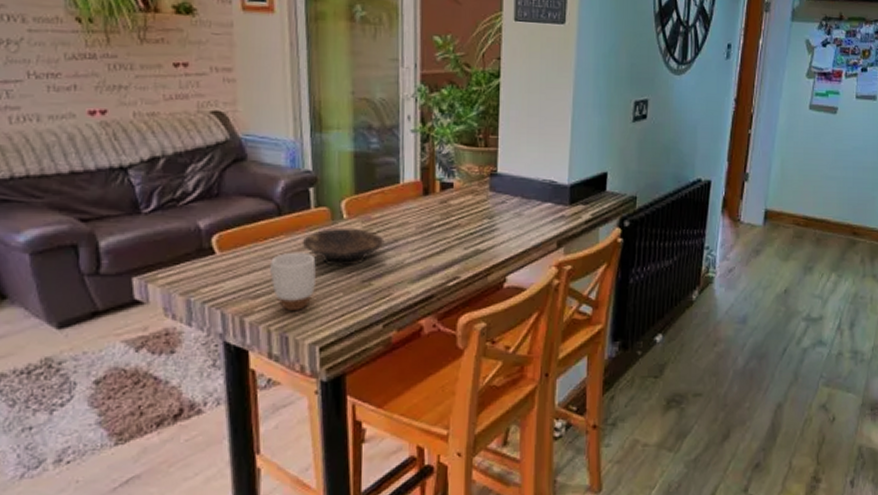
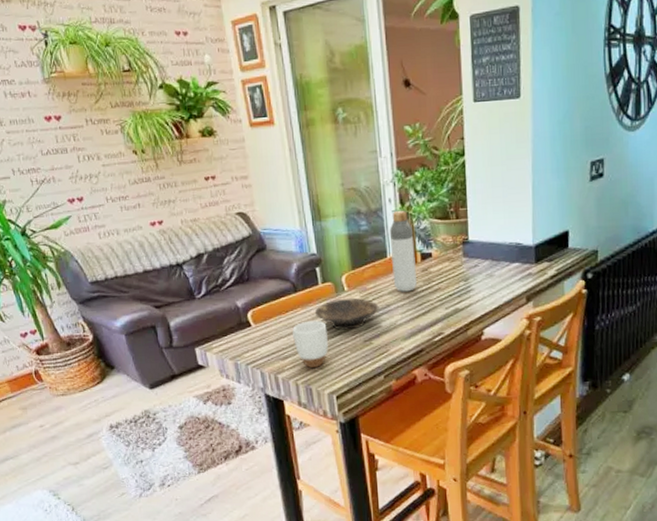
bottle: none [404,130,434,226] -> present [389,210,417,292]

